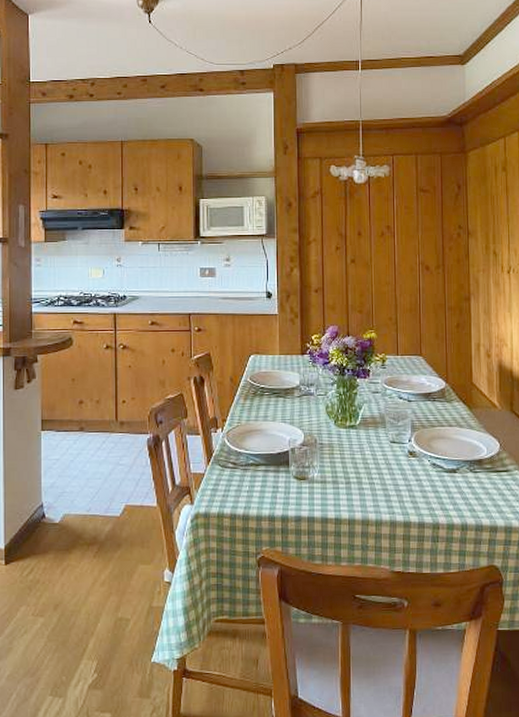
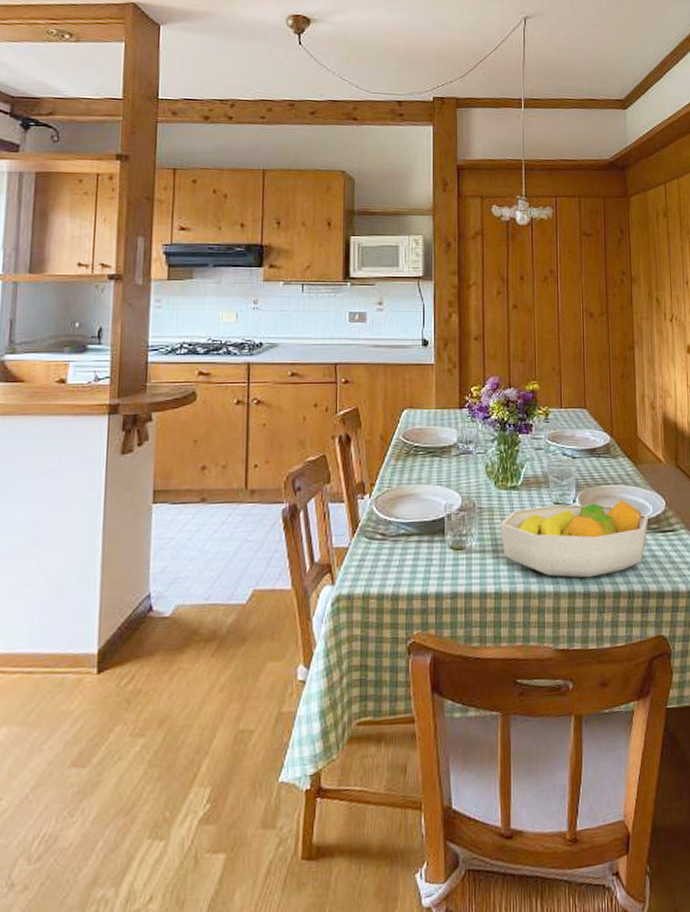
fruit bowl: none [339,441,483,510] -> present [499,499,649,578]

